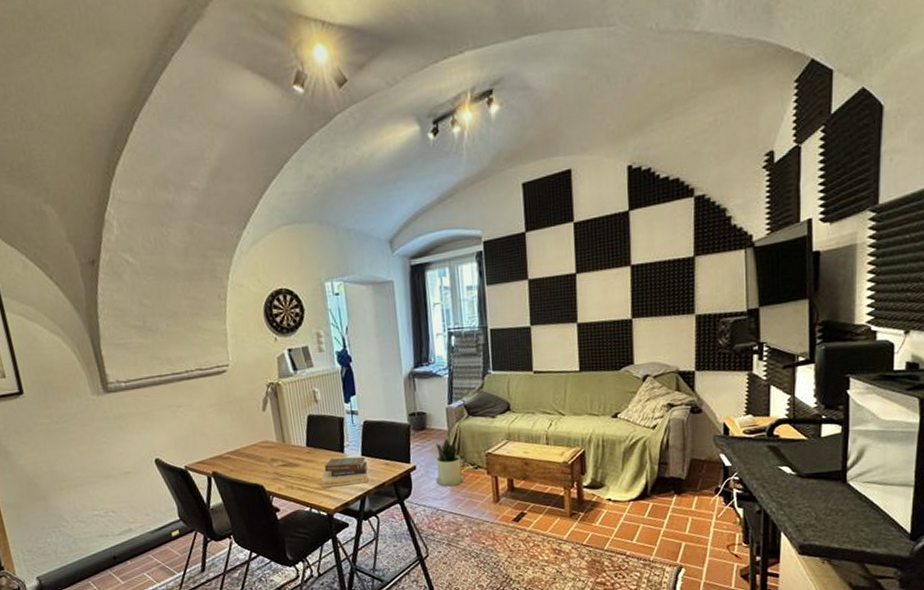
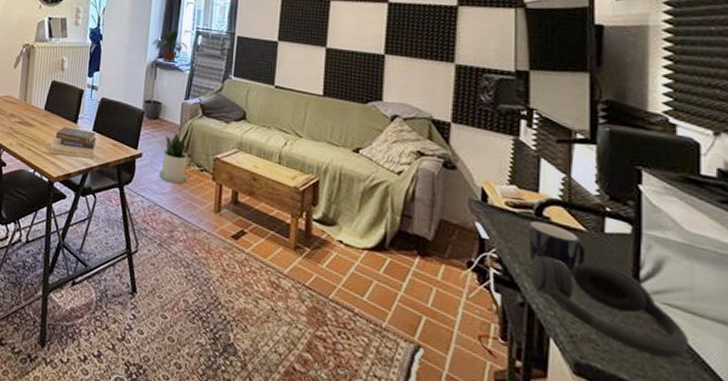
potted plant: none [405,332,442,371] -> present [152,25,188,63]
mug: none [761,440,807,481] -> present [527,220,586,279]
headphones: none [764,462,881,524] -> present [530,255,689,358]

